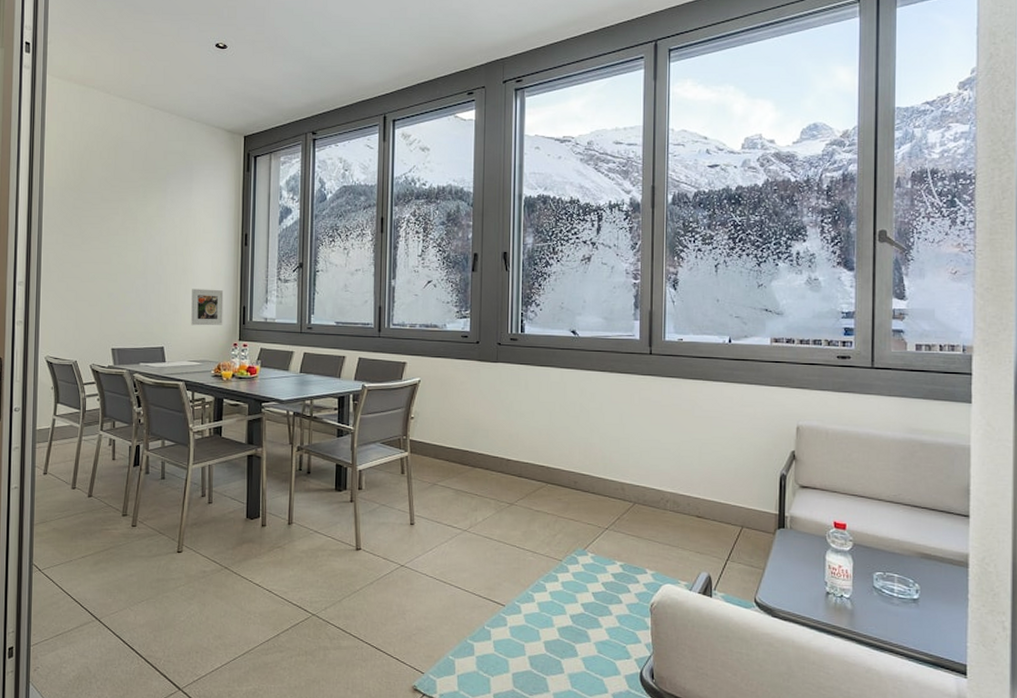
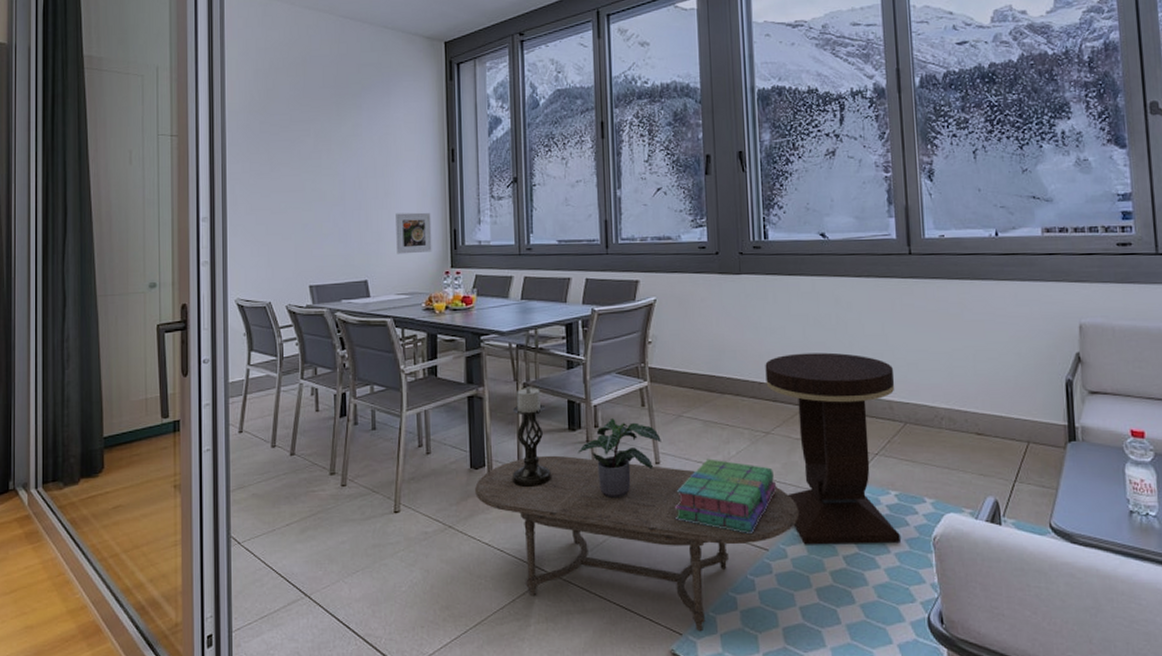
coffee table: none [250,511,535,672] -> present [475,455,800,632]
candle holder: none [282,450,319,539] -> present [511,386,552,488]
potted plant: none [342,482,417,553] -> present [577,417,661,499]
stack of books: none [425,523,516,590] -> present [675,458,777,533]
side table: none [513,436,628,607] -> present [765,352,900,545]

